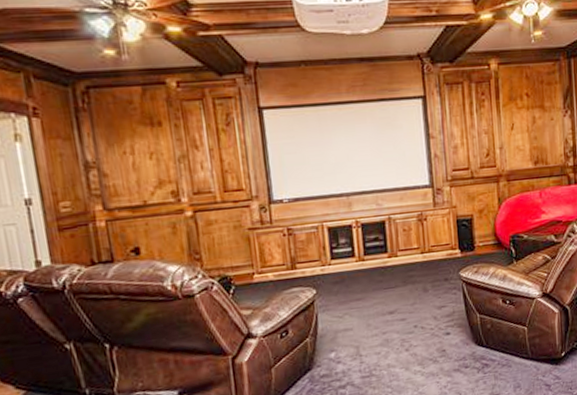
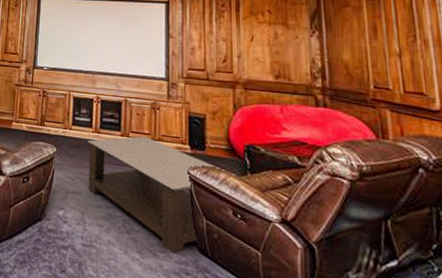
coffee table: none [351,252,504,354] -> present [87,136,237,254]

